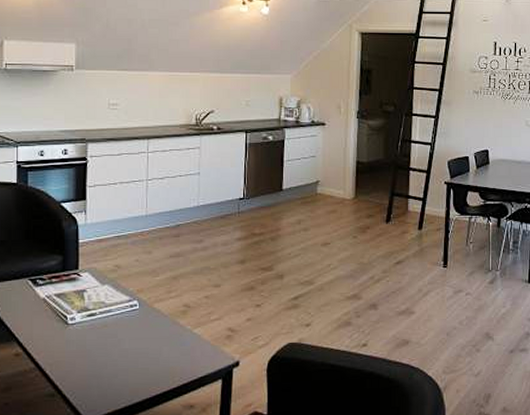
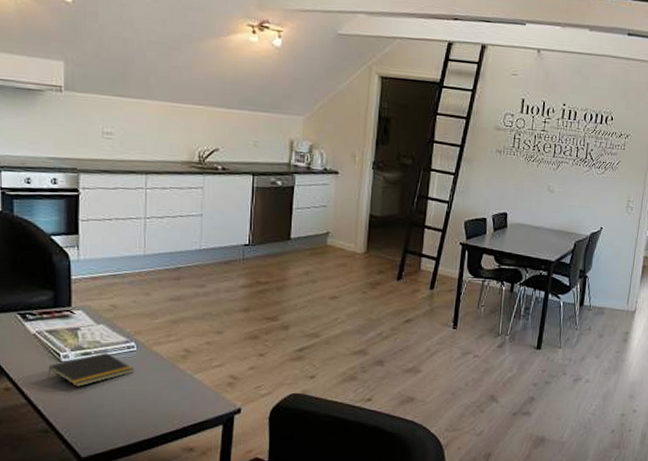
notepad: none [54,312,136,348] -> present [47,352,134,387]

